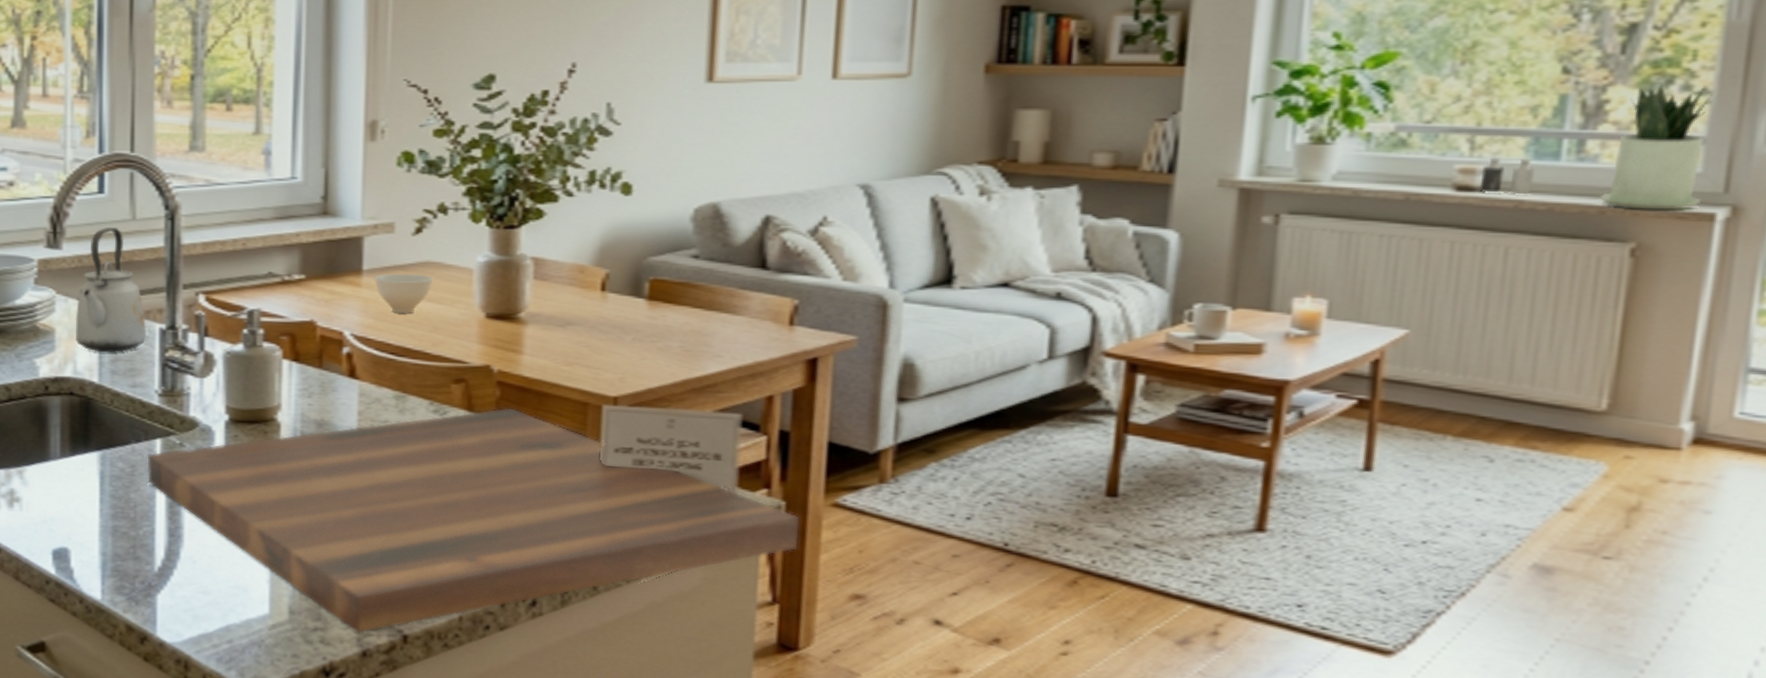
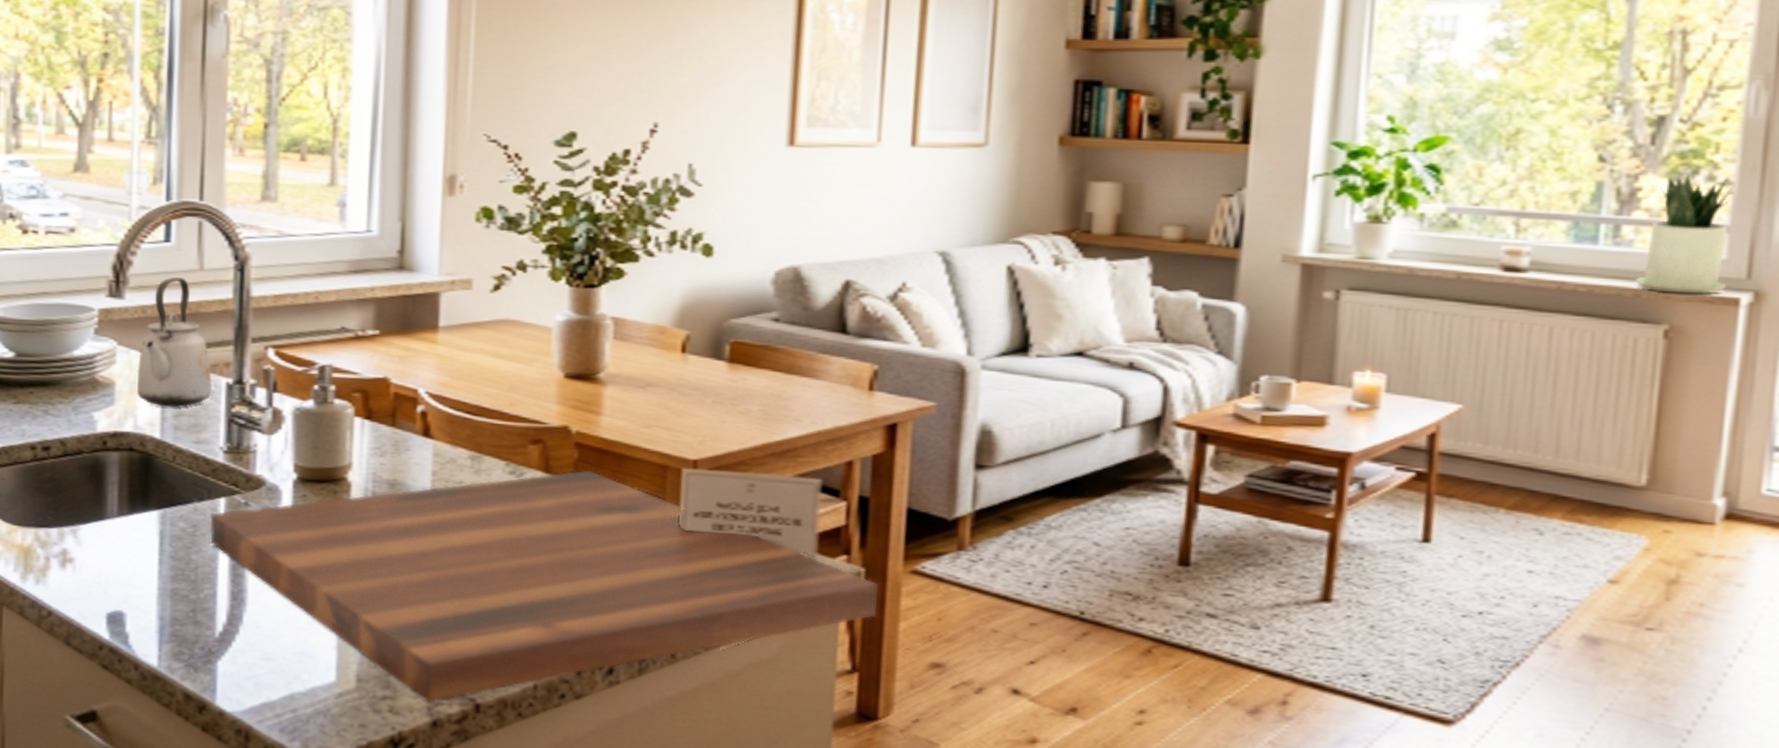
bowl: present [374,273,433,313] -> none [451,330,511,372]
candle: present [1479,157,1536,195] -> none [1524,239,1576,277]

